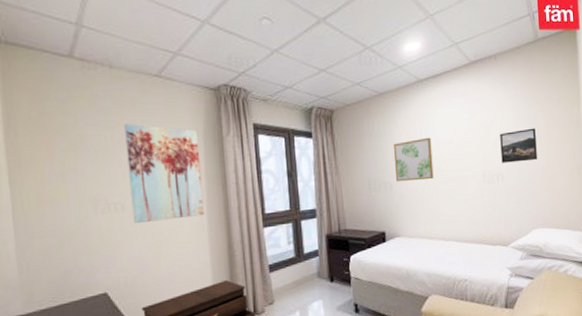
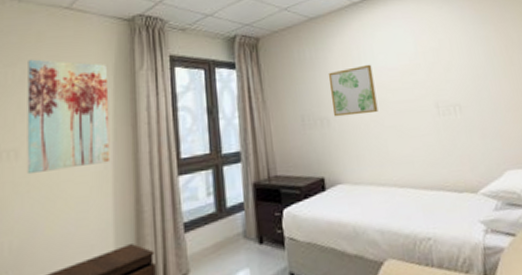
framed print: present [500,128,537,163] -> none [451,50,499,92]

